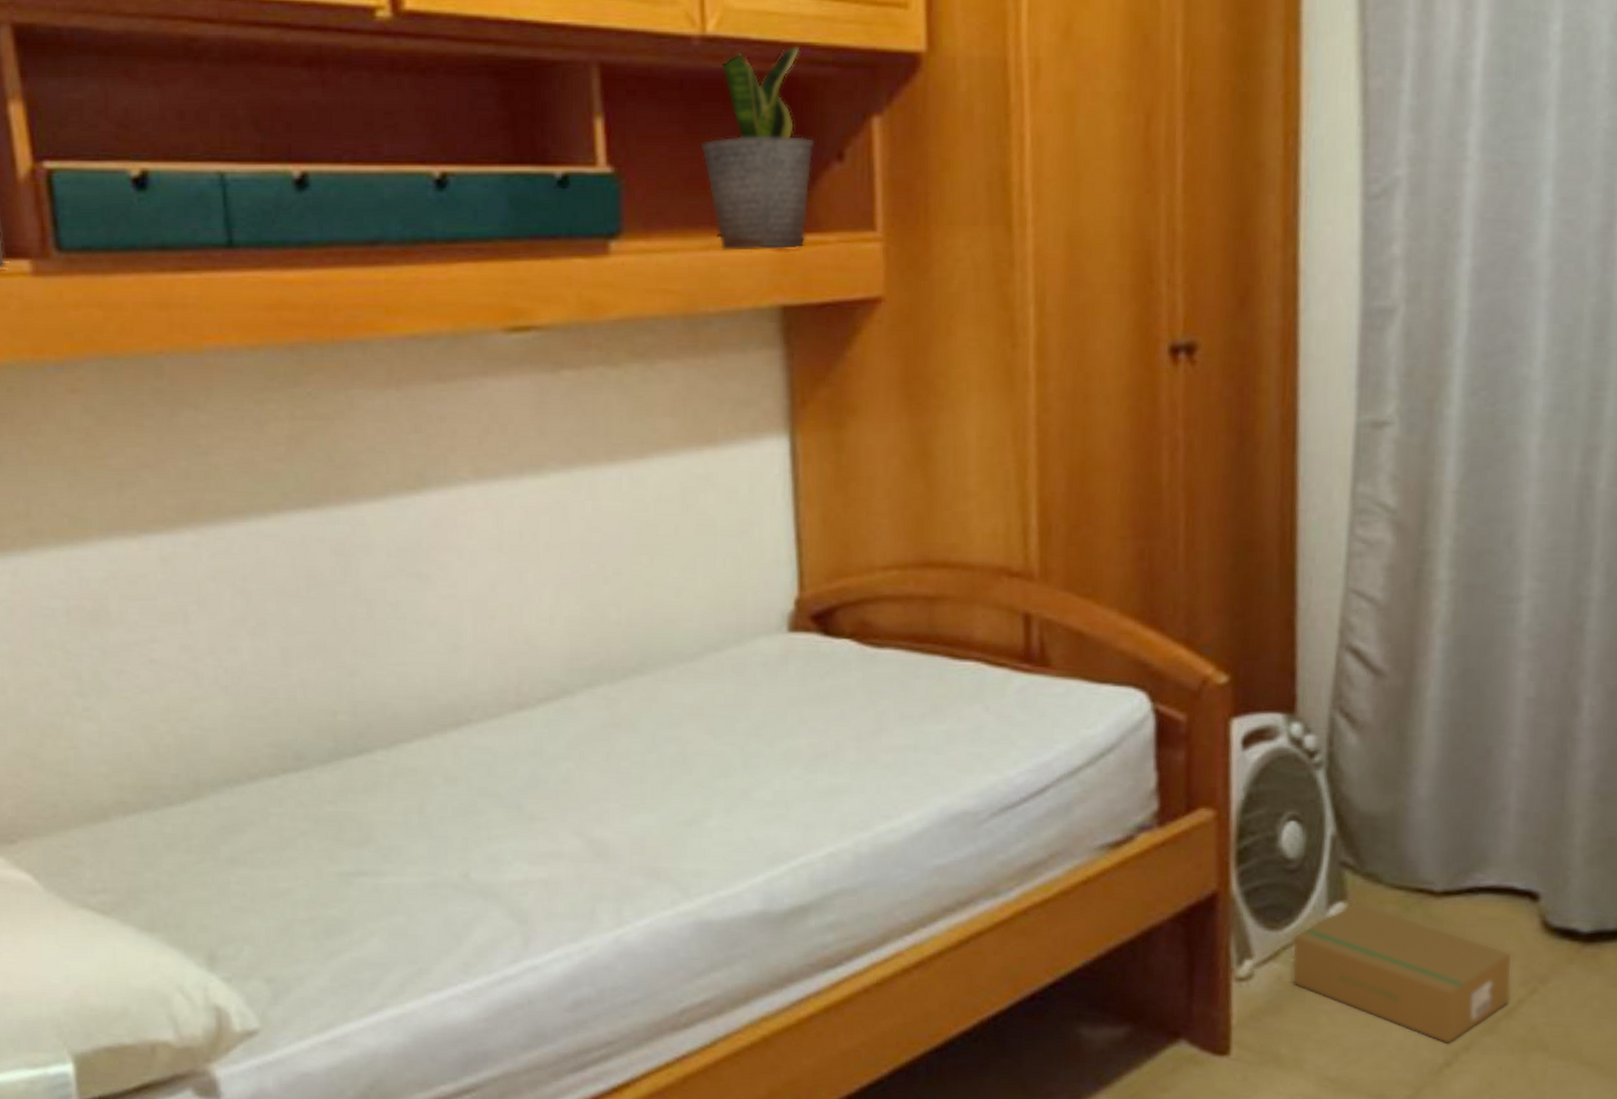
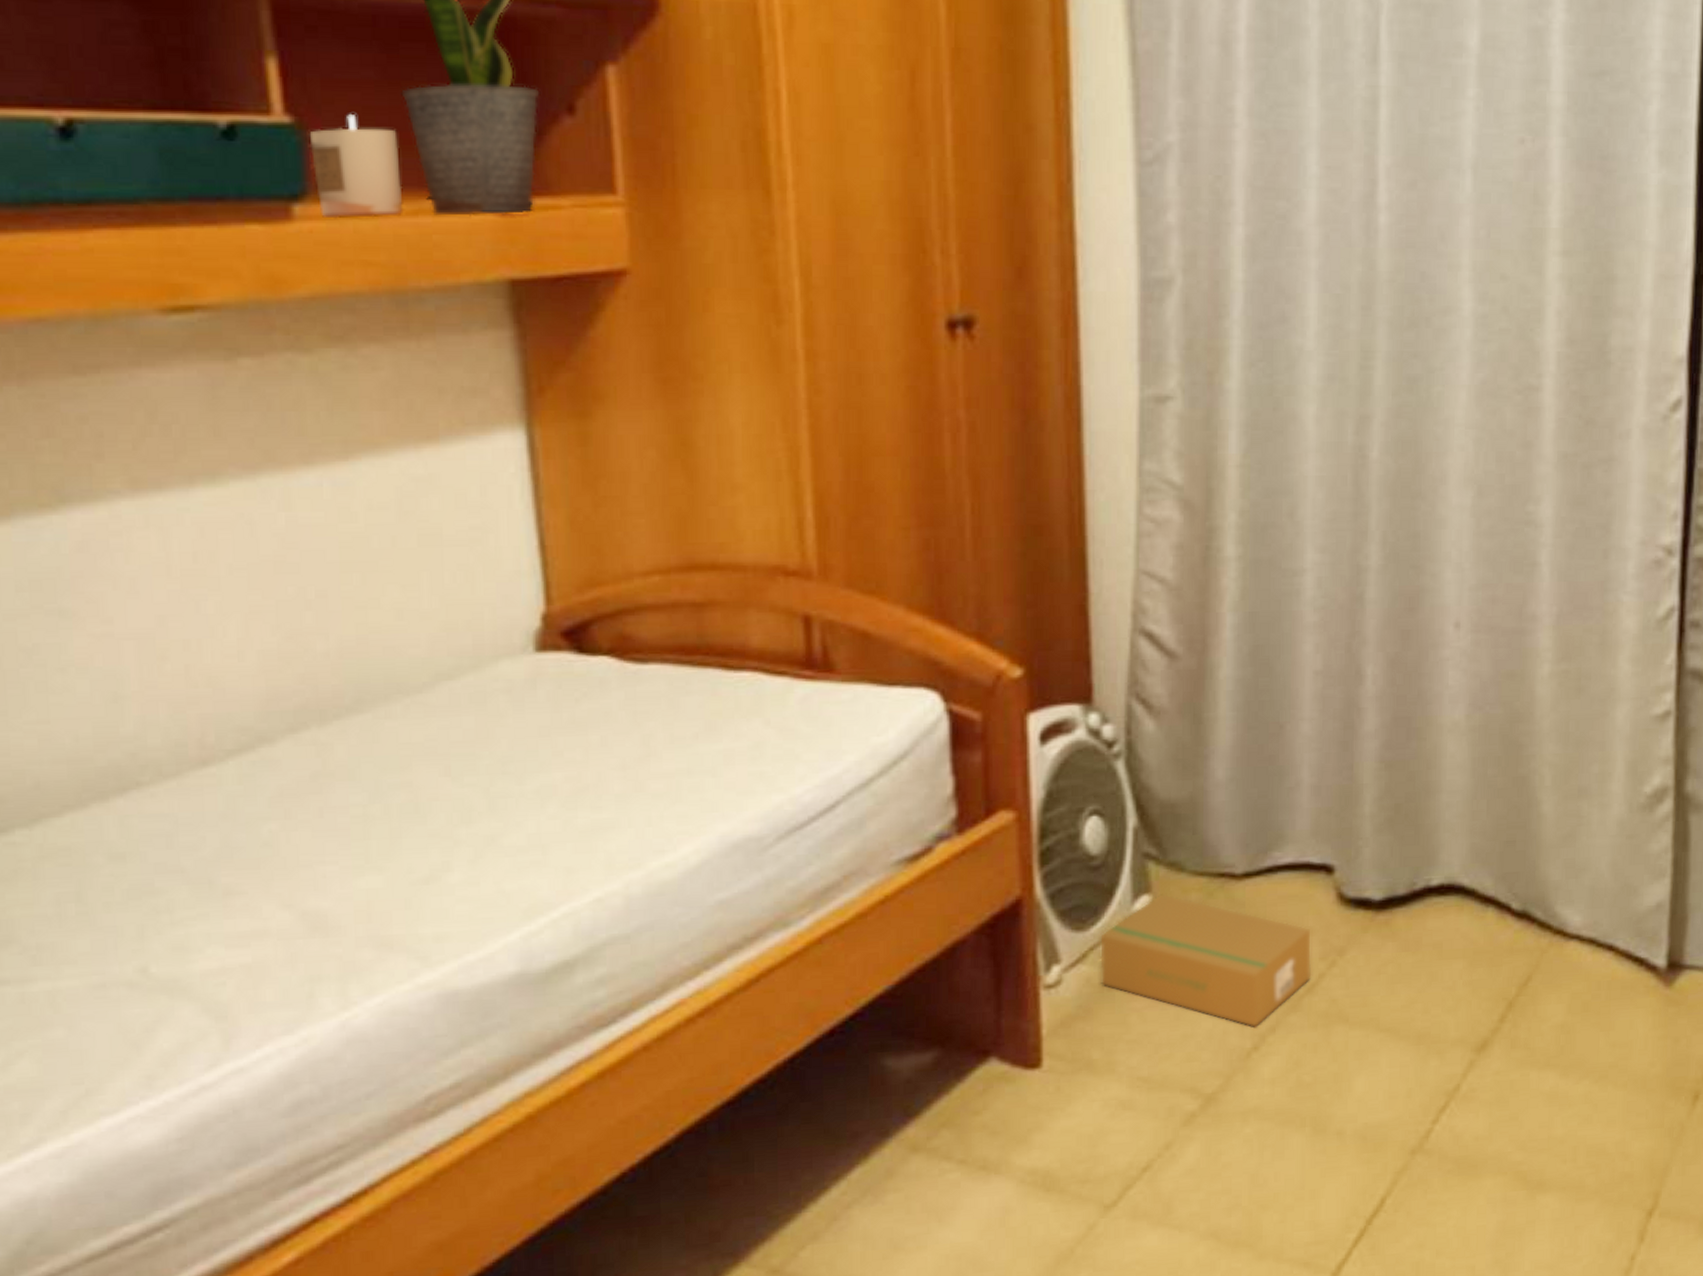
candle: none [625,165,698,254] -> present [309,115,404,219]

